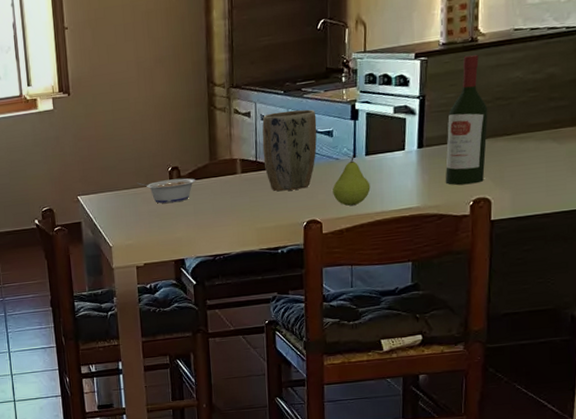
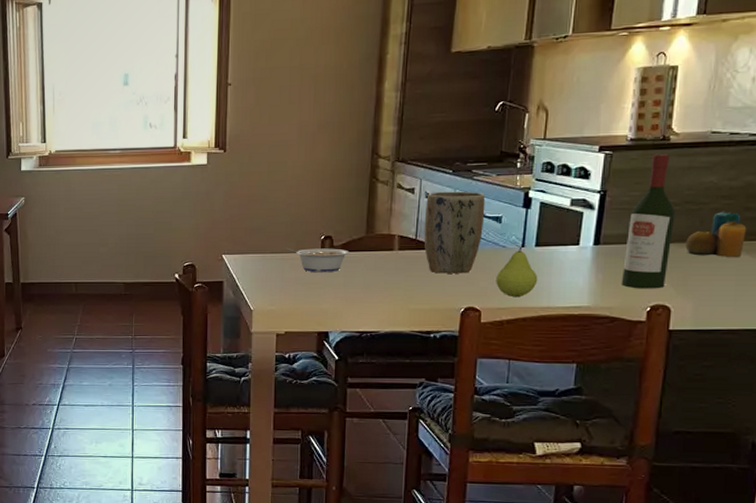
candle: none [499,103,552,148] -> present [685,211,747,257]

